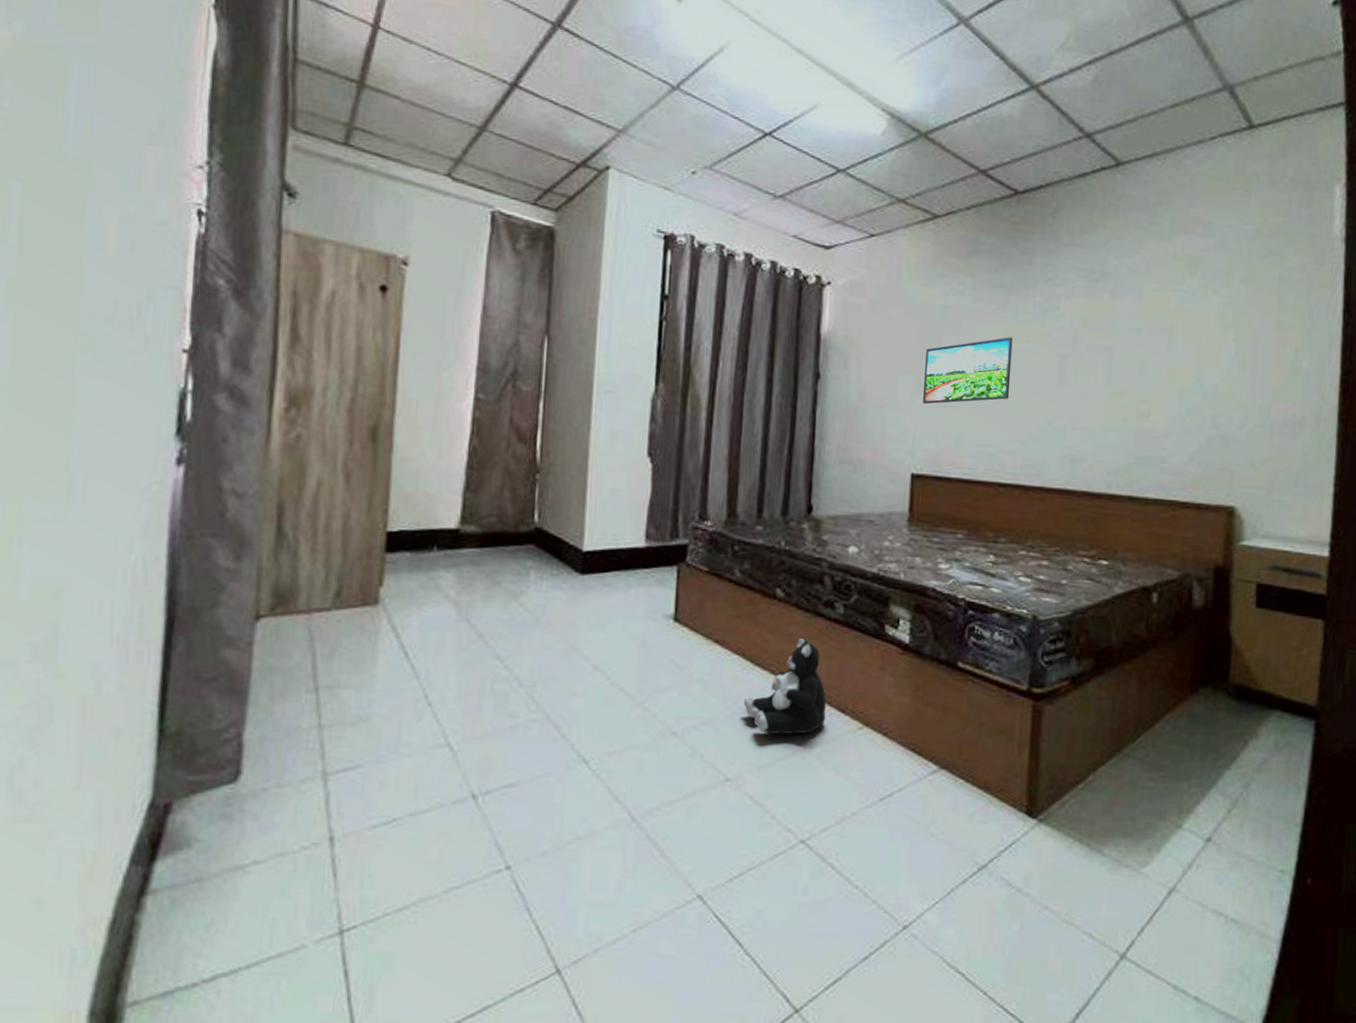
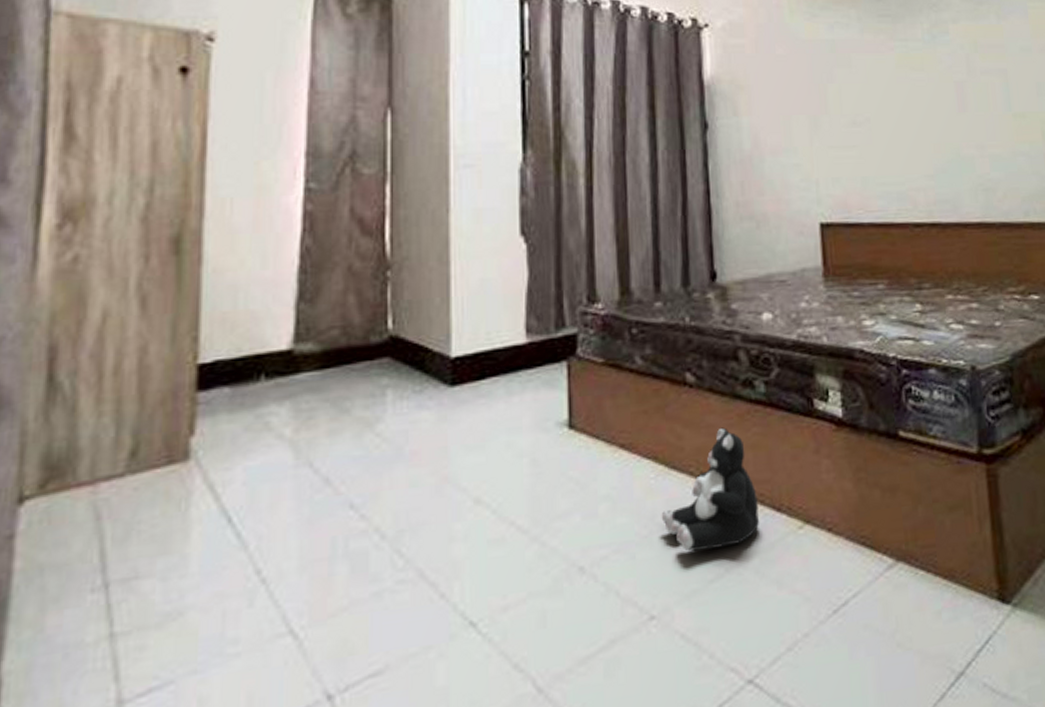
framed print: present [922,337,1013,404] -> none [818,67,912,146]

